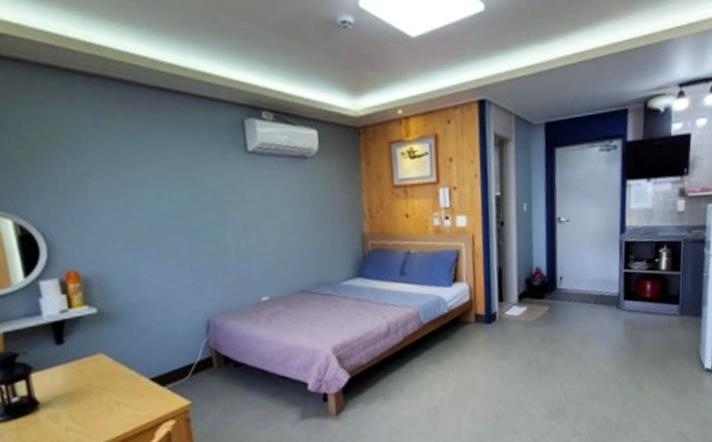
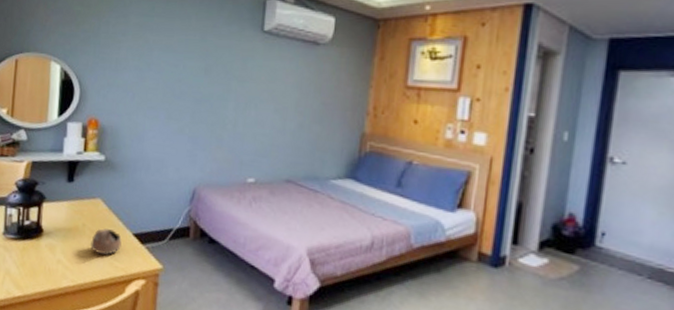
cup: none [102,381,140,410] -> present [90,228,122,255]

